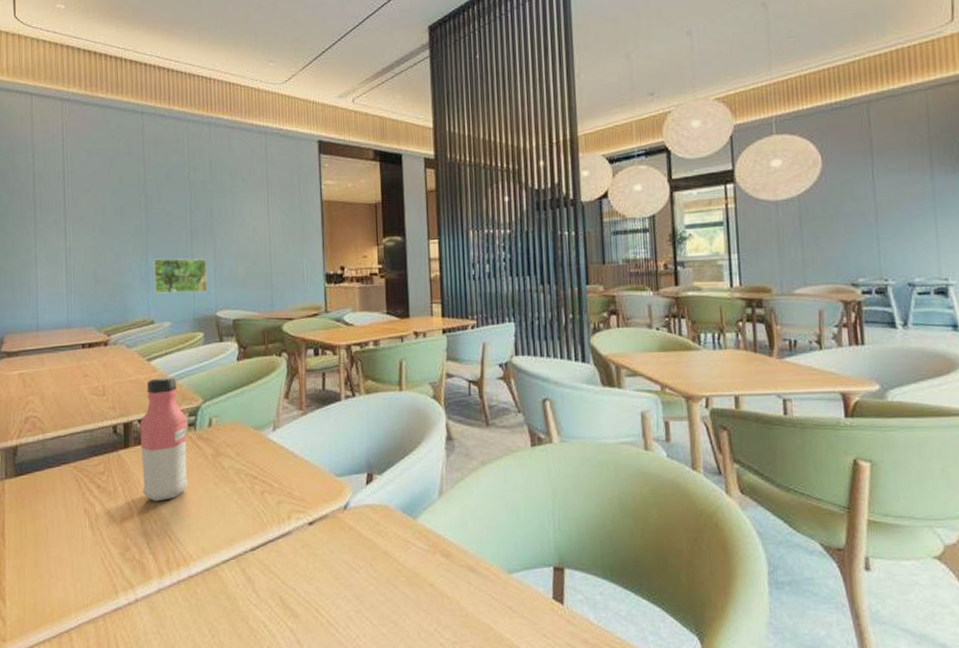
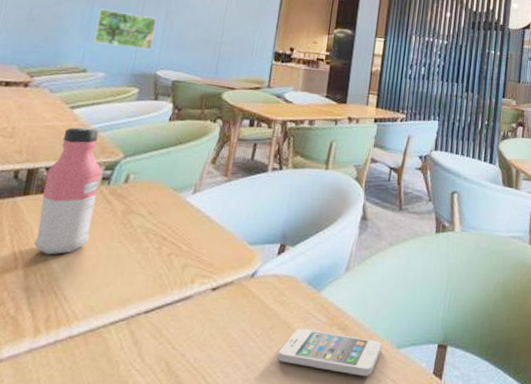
smartphone: none [383,557,492,605] -> present [277,328,383,377]

